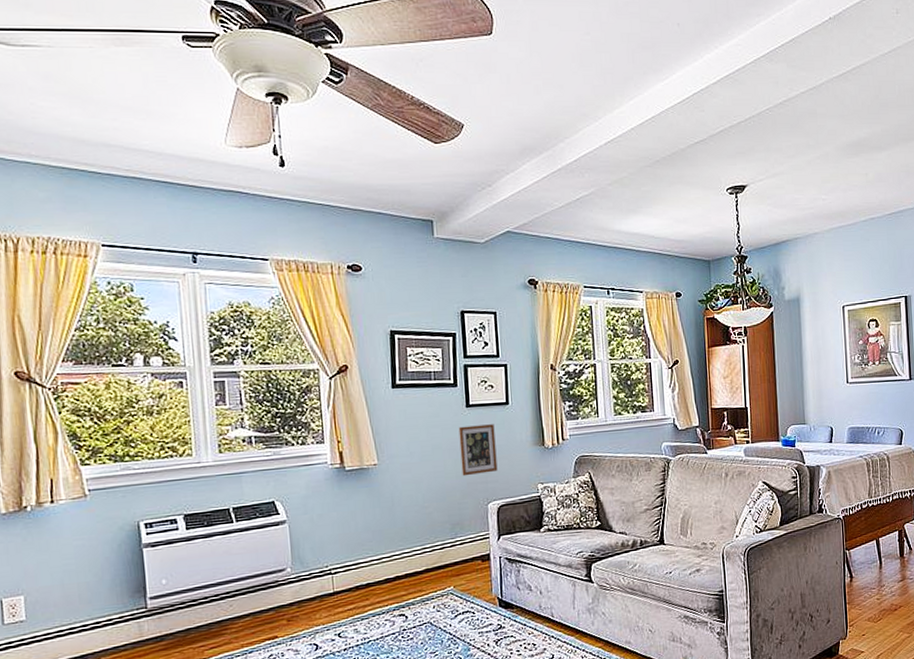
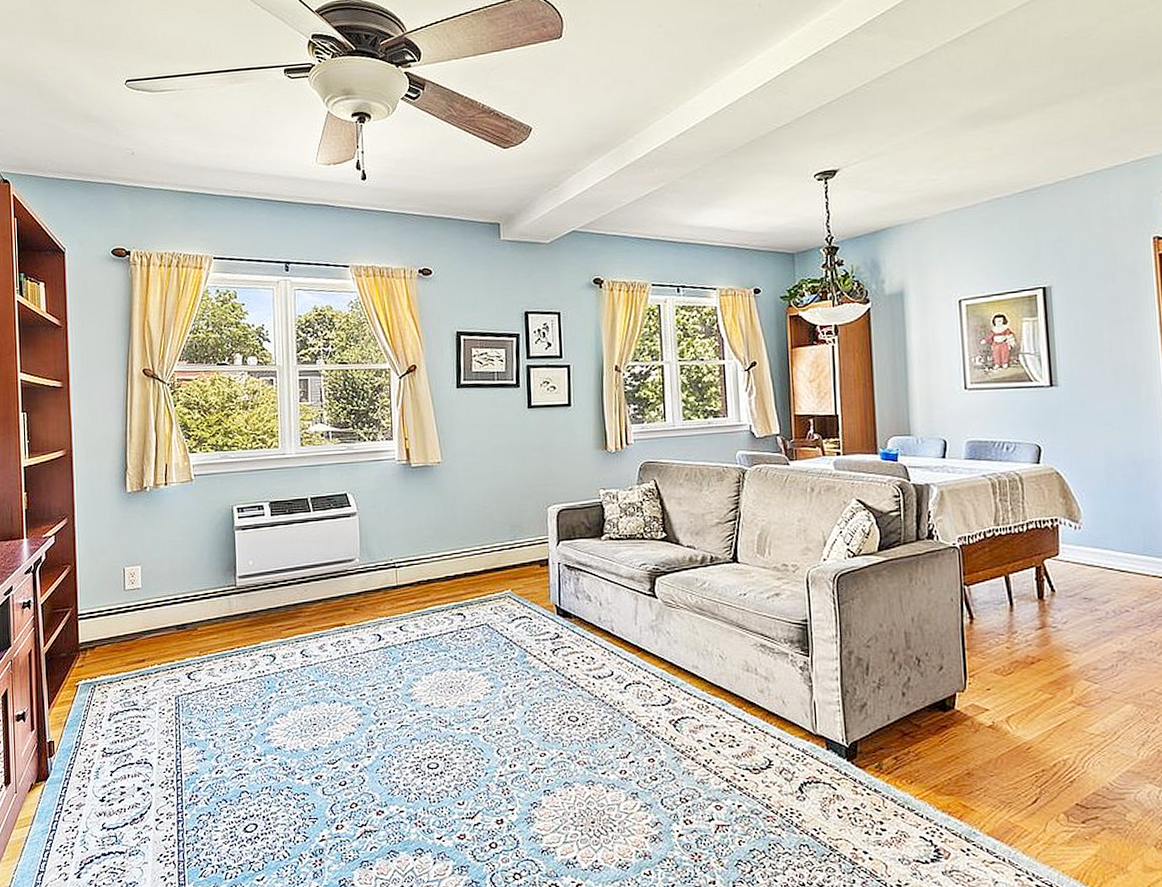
picture frame: present [458,424,498,476] -> none [520,426,558,478]

